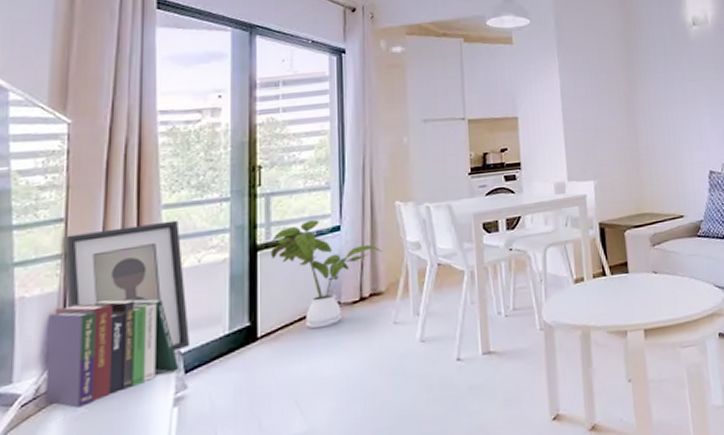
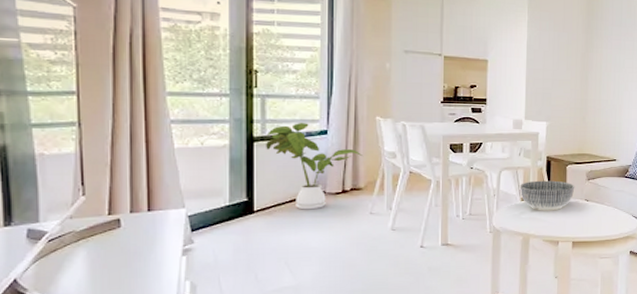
books: present [44,298,180,408] -> none [67,164,187,247]
picture frame: present [63,220,191,351] -> none [76,106,196,213]
bowl: none [570,252,638,294] -> present [519,180,575,211]

